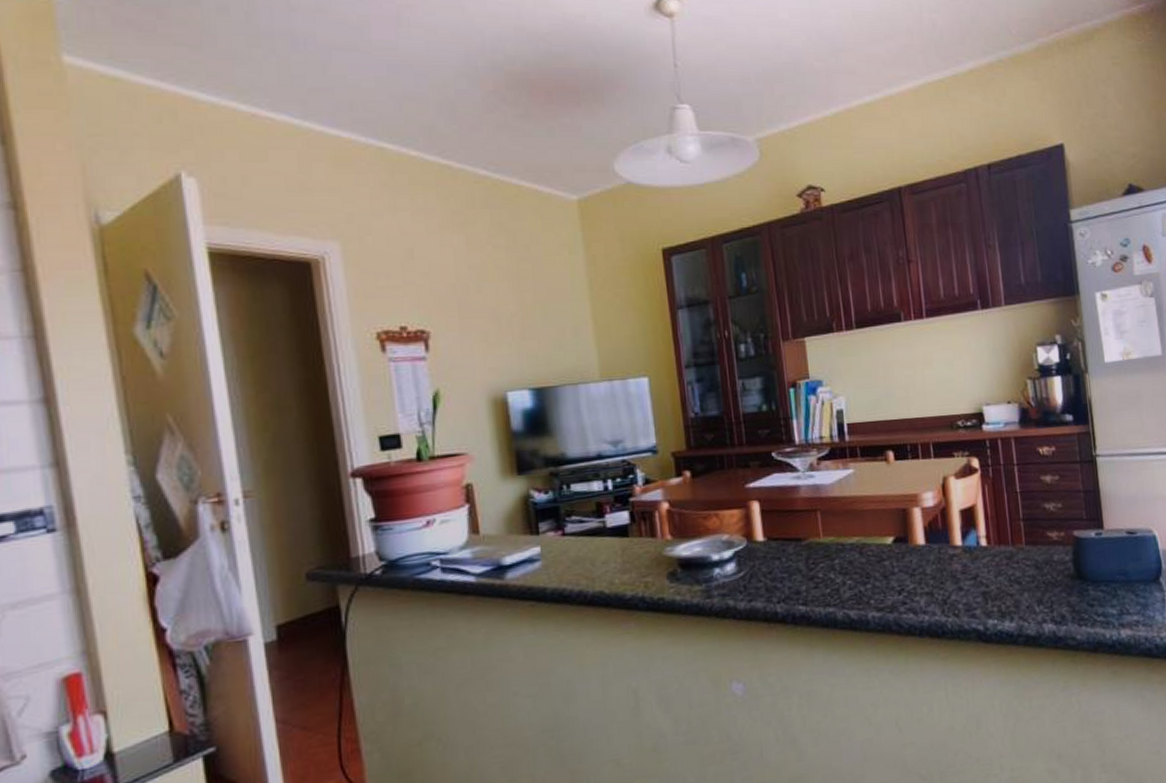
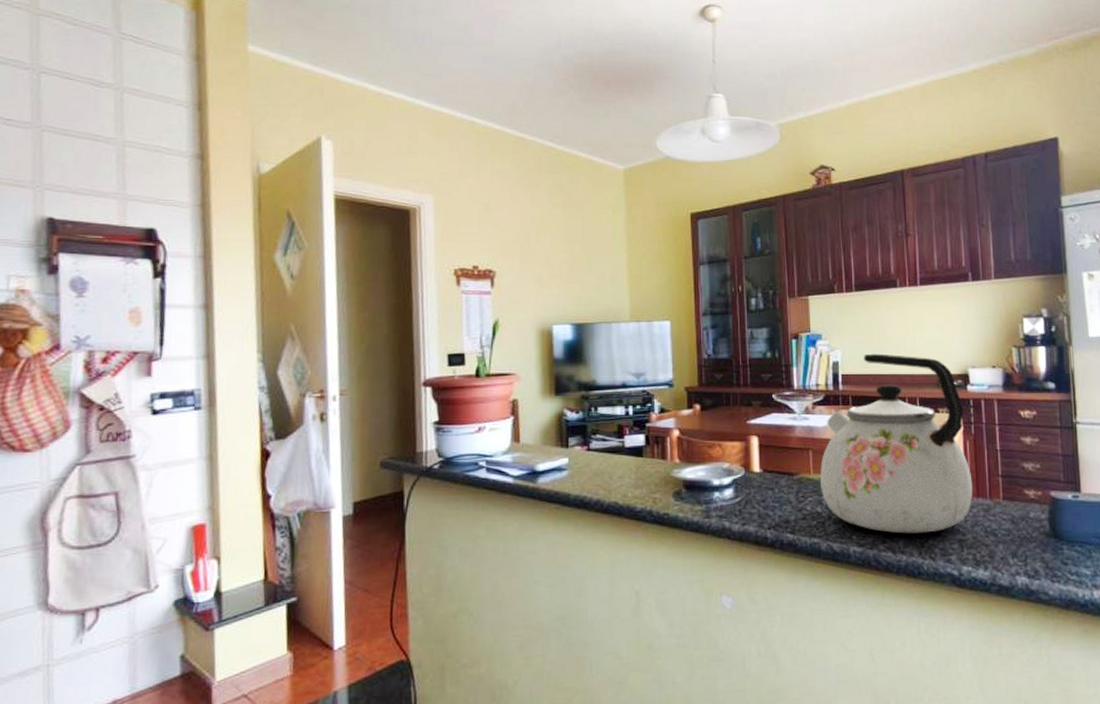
kettle: none [830,397,994,593] -> present [820,353,973,534]

